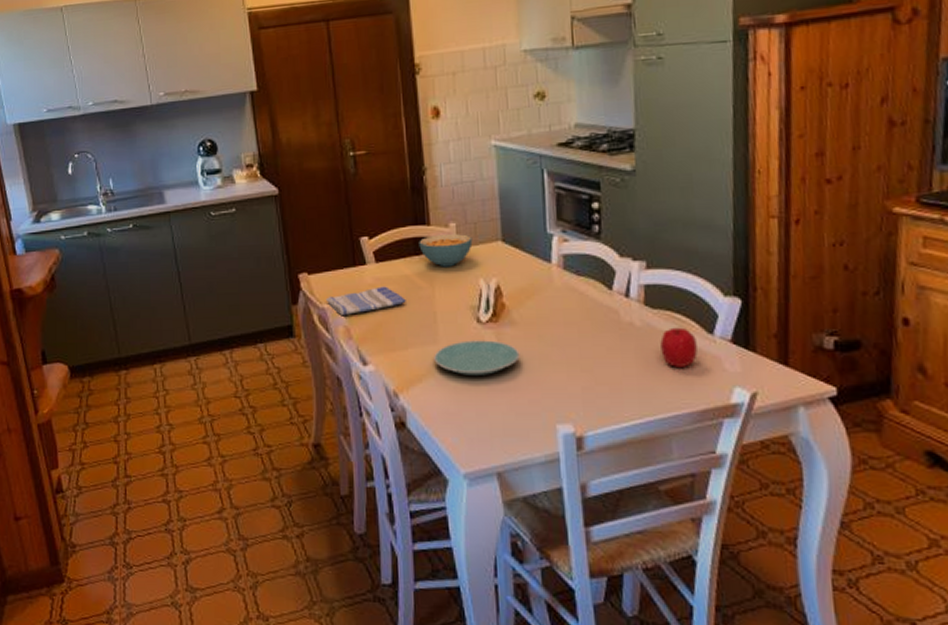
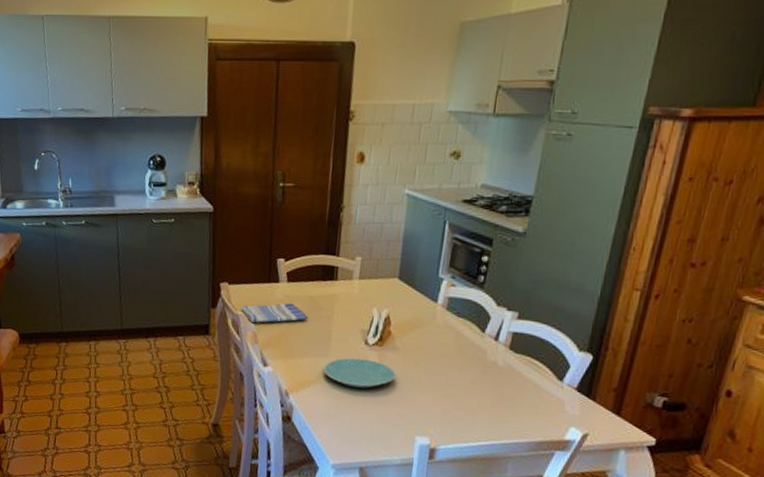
cereal bowl: present [419,234,473,267] -> none [326,265,374,295]
fruit: present [660,327,698,367] -> none [515,371,547,405]

